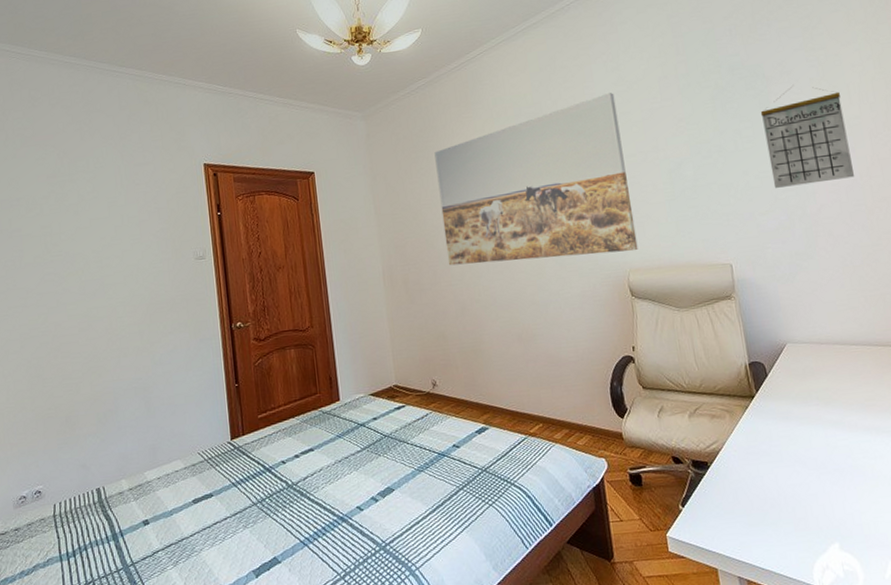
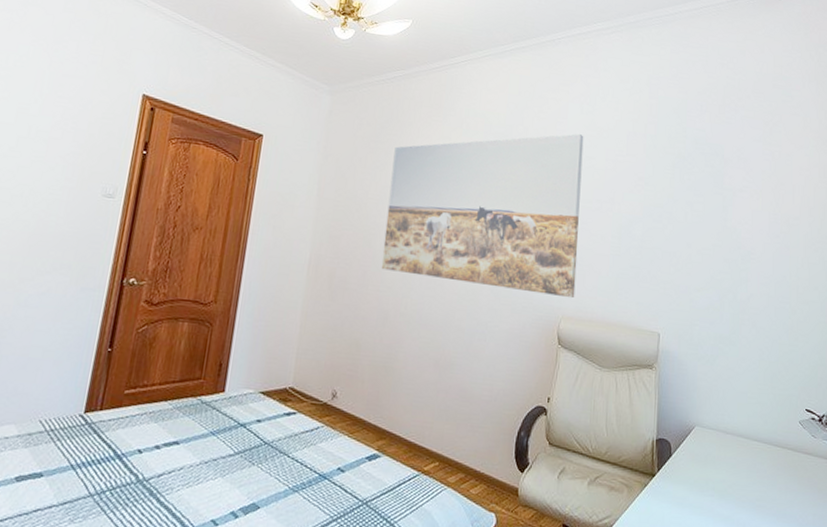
calendar: present [760,87,855,188] -> none [712,174,786,275]

